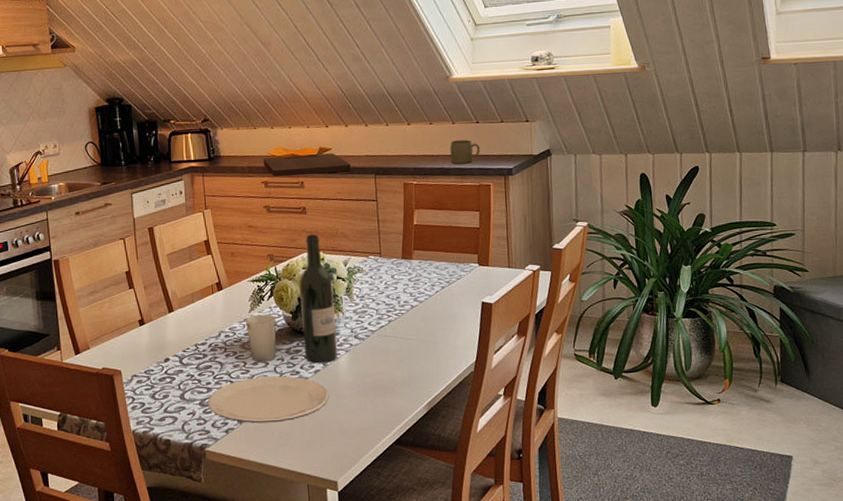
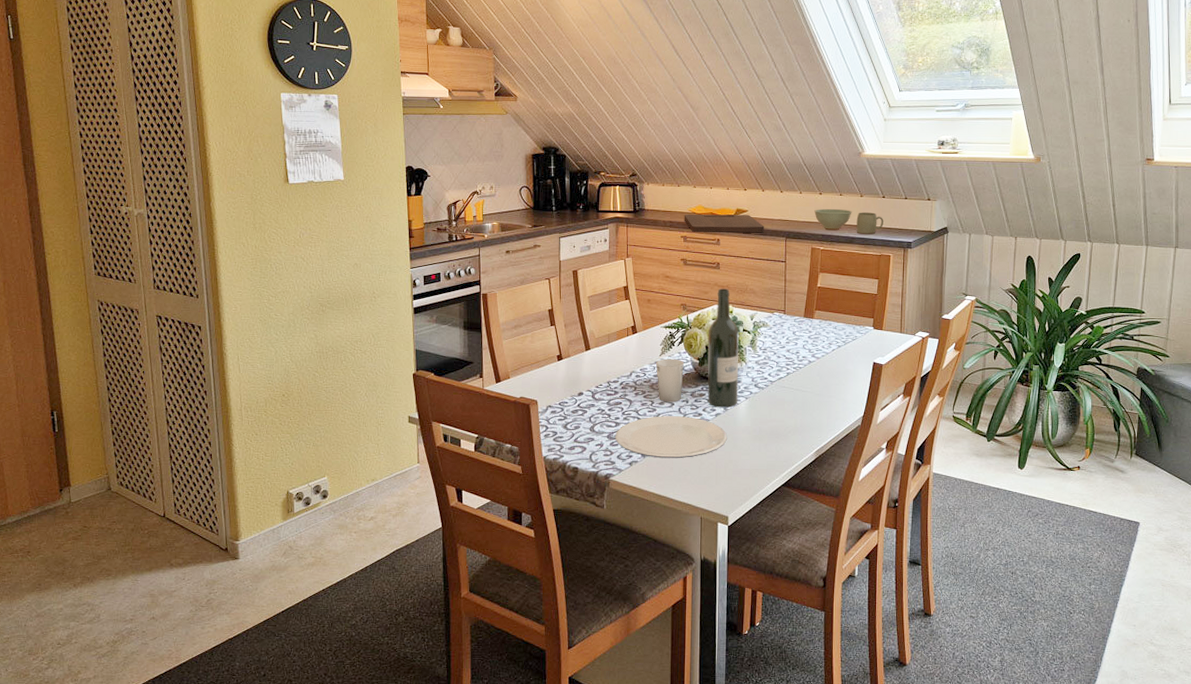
bowl: none [403,139,445,163] -> present [814,208,852,231]

